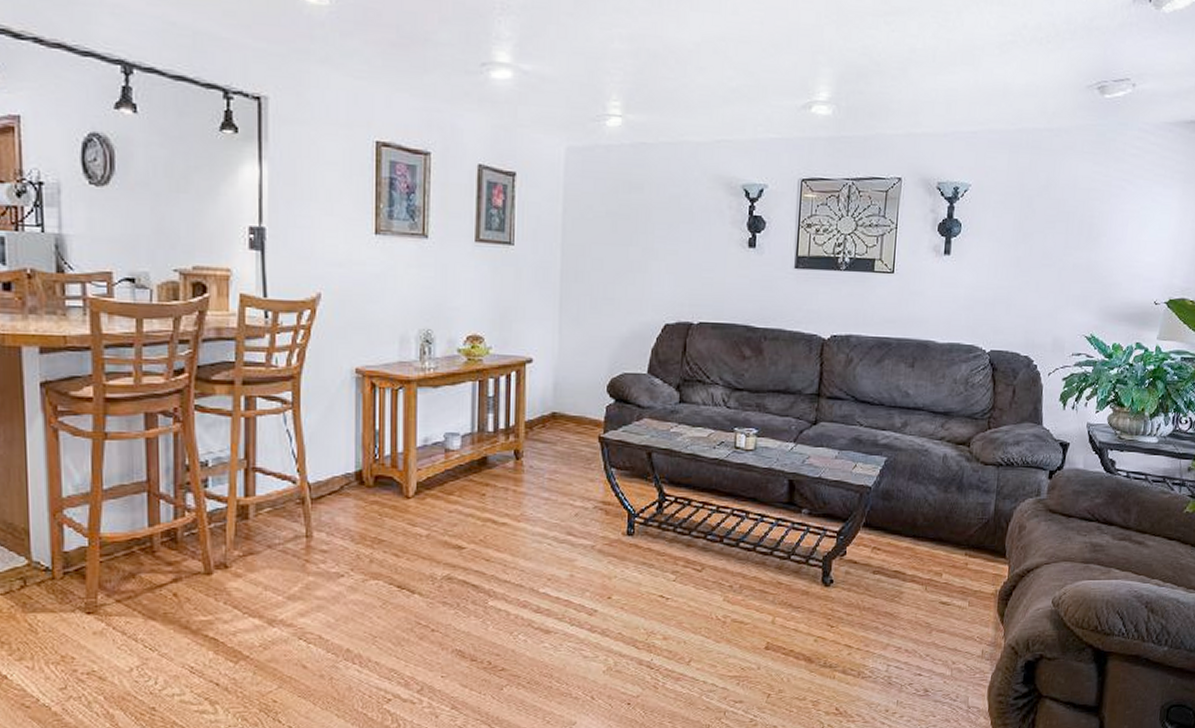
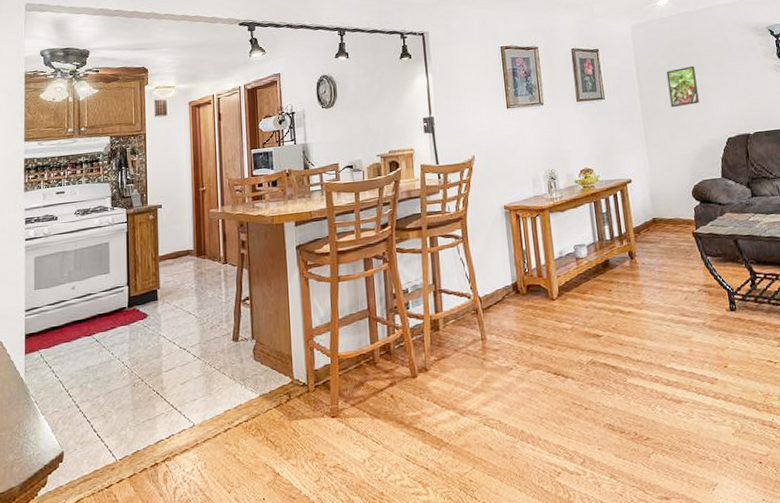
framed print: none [600,219,640,273] -> present [666,65,699,108]

